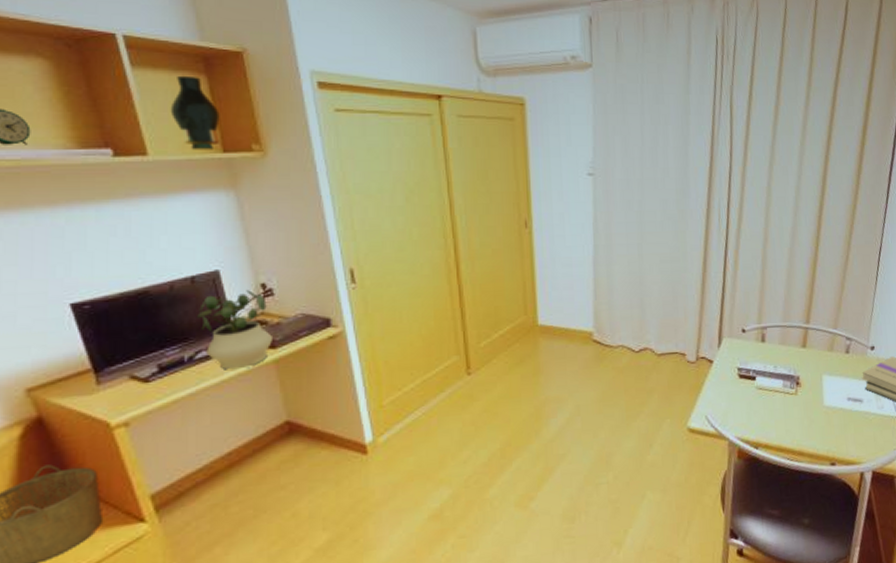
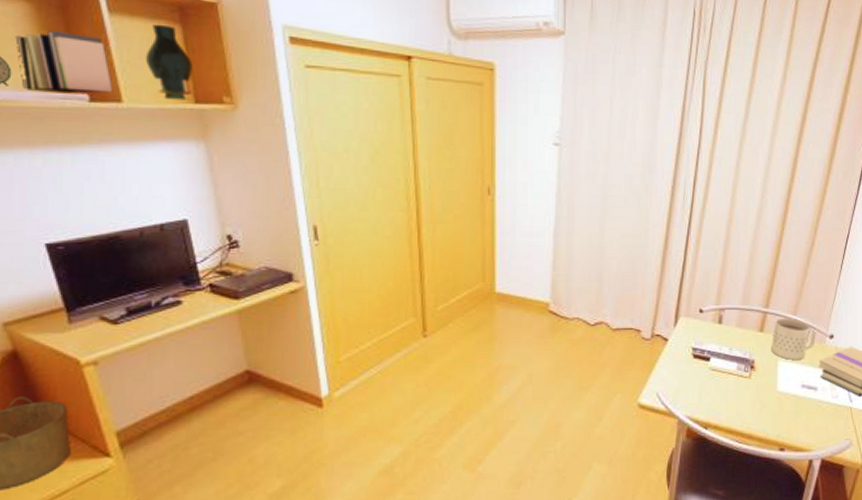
books: none [34,87,138,150] -> present [15,31,113,94]
potted plant: present [196,290,274,370] -> none [163,241,238,317]
mug: none [814,332,858,374] -> present [770,318,817,360]

